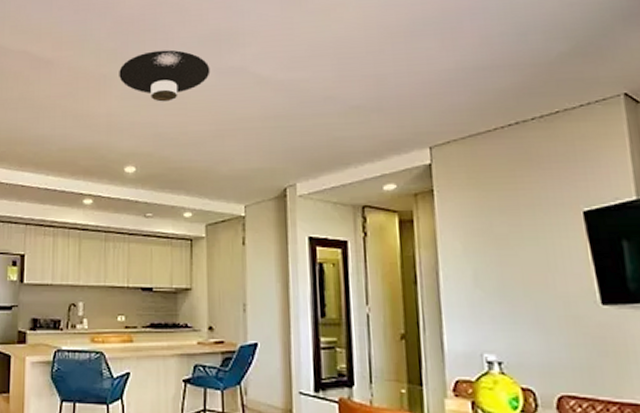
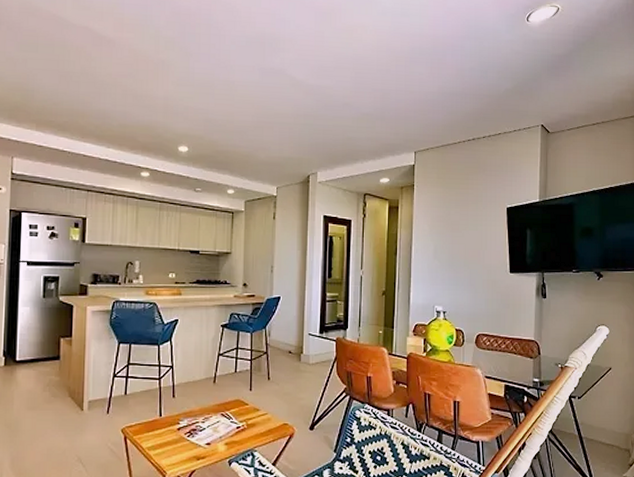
ceiling light: present [119,49,210,102] -> none [176,44,255,92]

